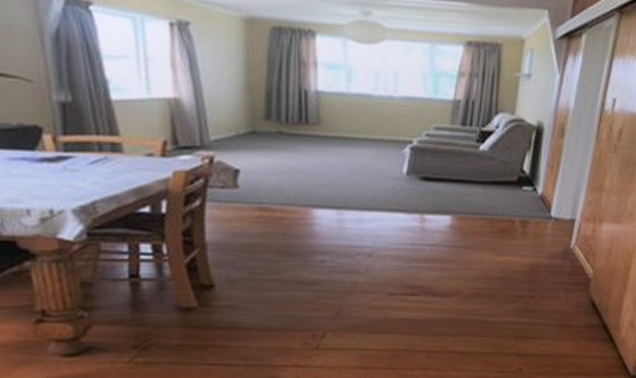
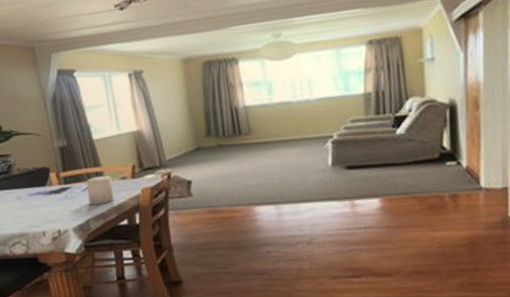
candle: none [96,148,133,185] -> present [86,176,113,206]

